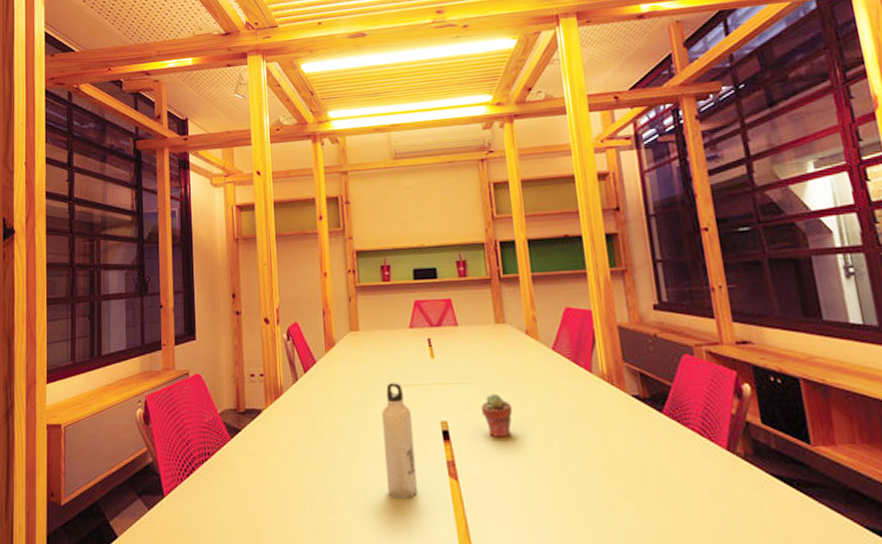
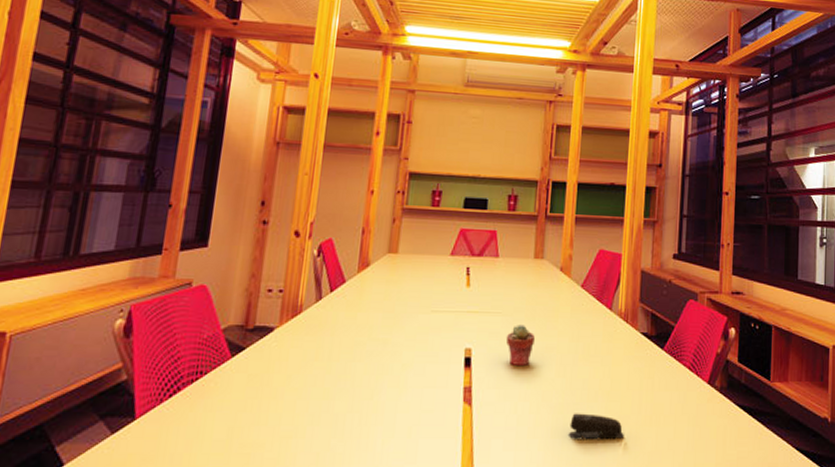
water bottle: present [381,383,418,499] -> none [398,308,437,423]
stapler: none [567,487,636,517] -> present [568,413,625,441]

